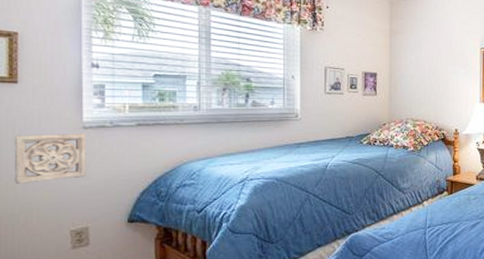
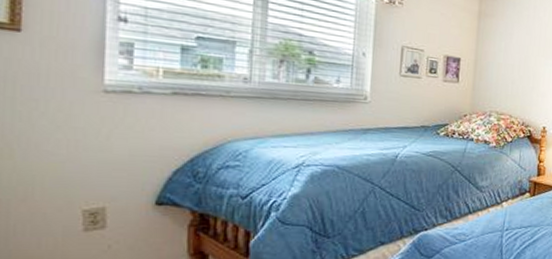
wall ornament: present [14,133,87,184] -> none [13,94,108,152]

